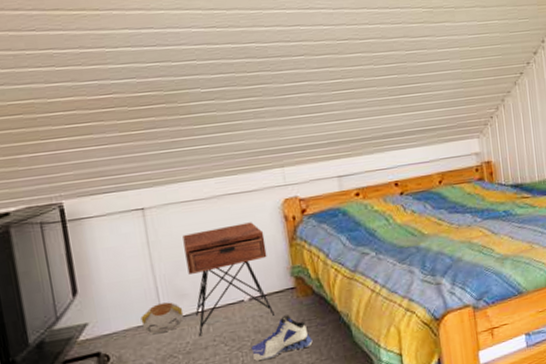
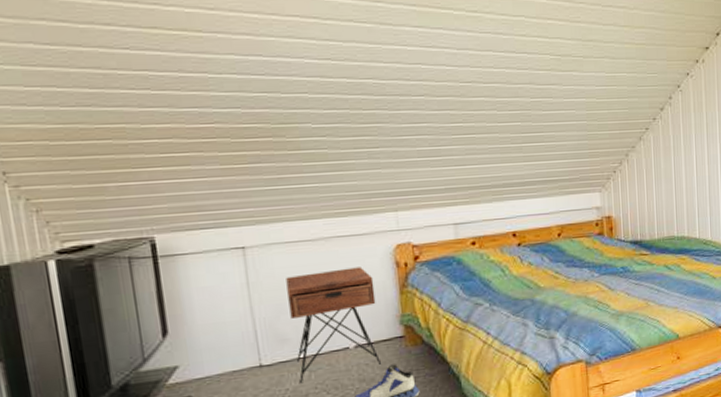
plush toy: present [140,302,184,334] -> none [237,346,285,379]

